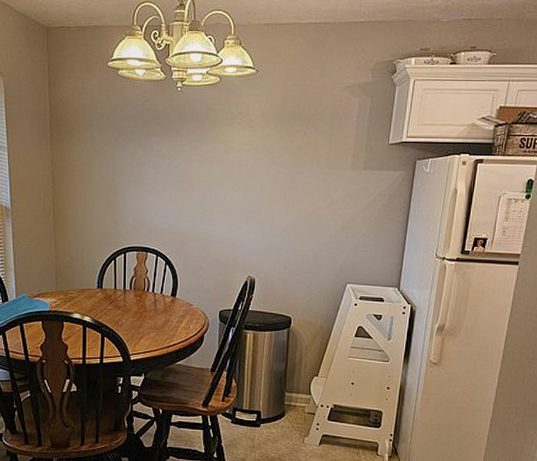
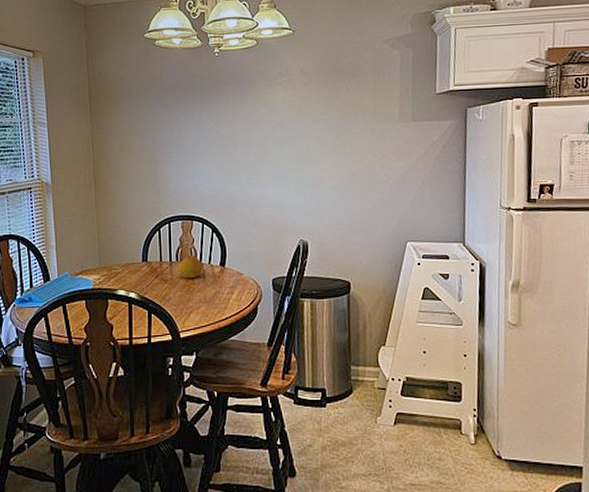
fruit: none [132,285,155,307] -> present [178,255,203,279]

